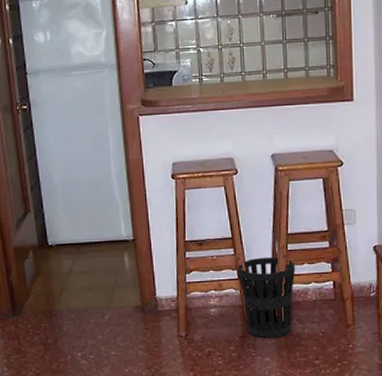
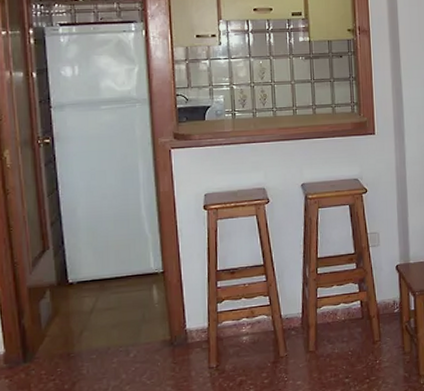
wastebasket: present [237,256,296,339] -> none [269,281,326,362]

